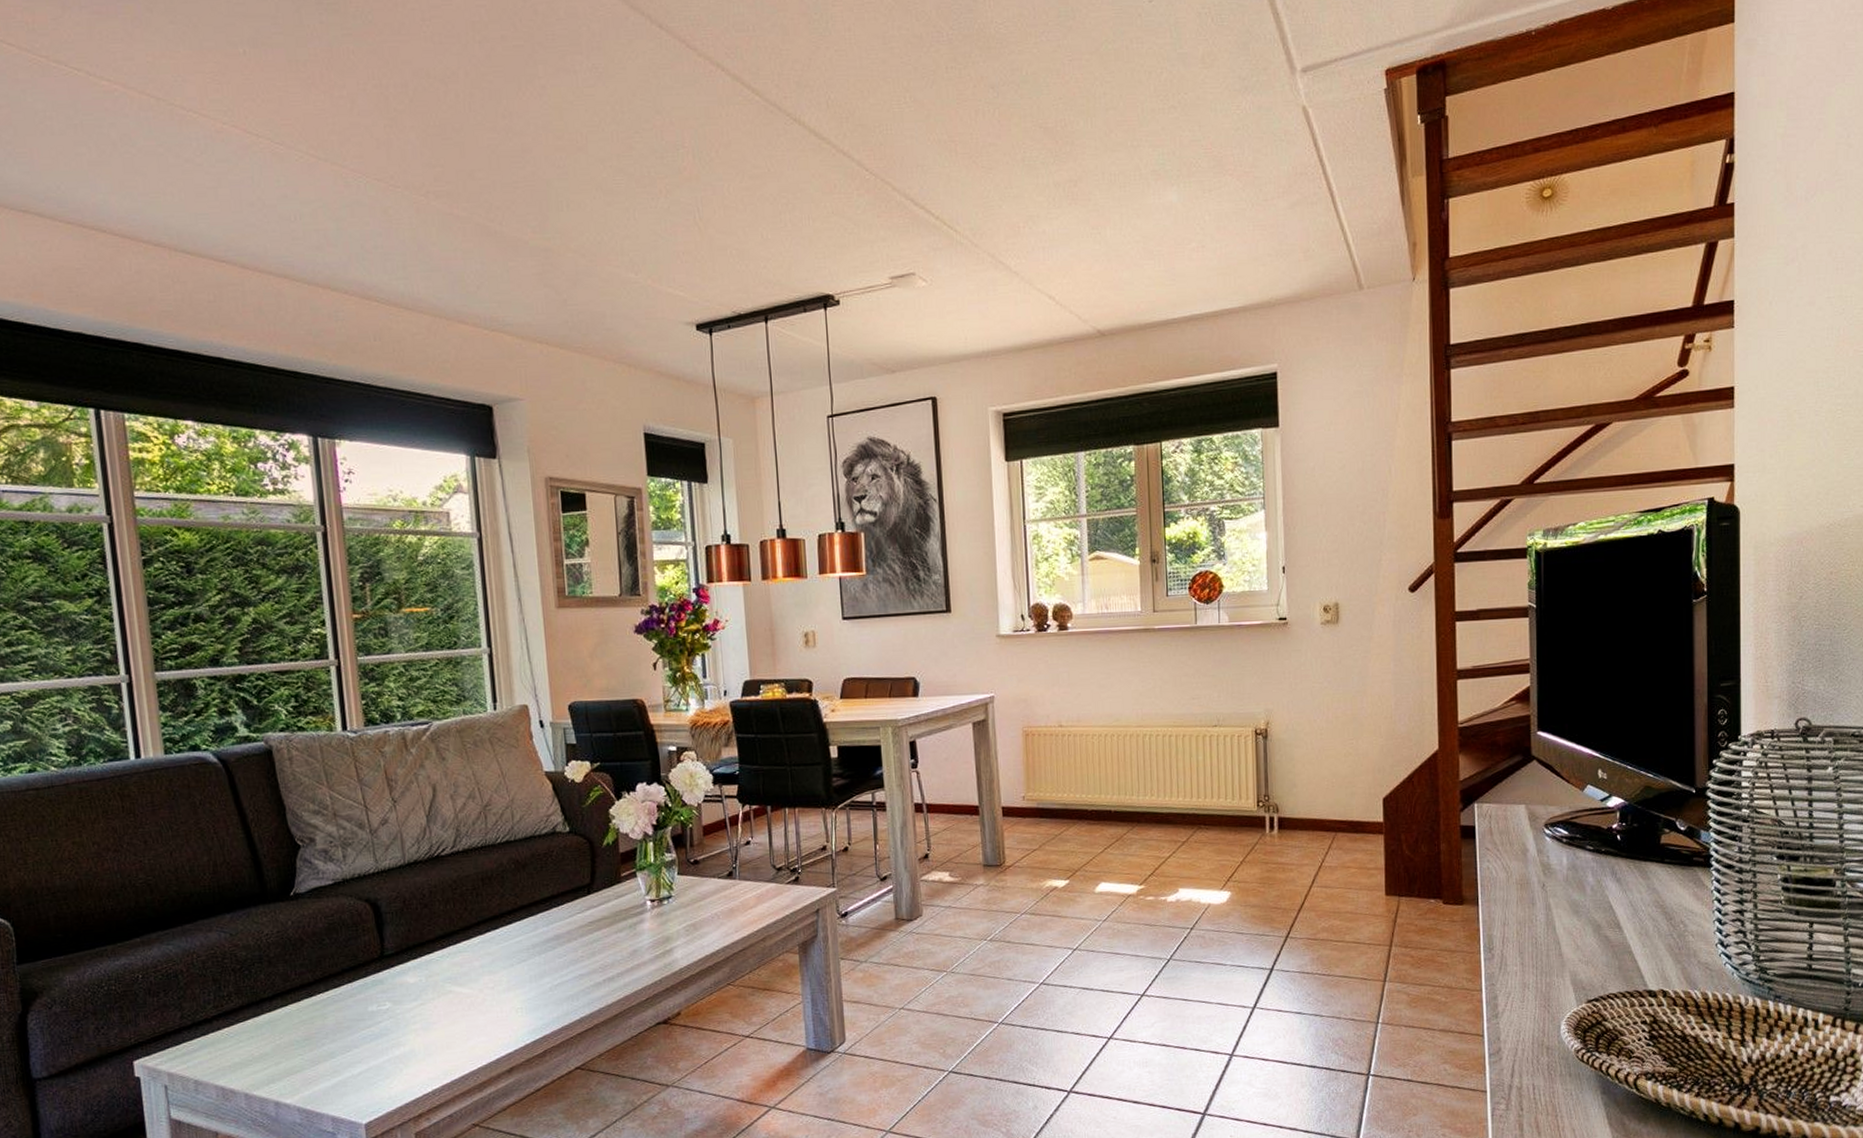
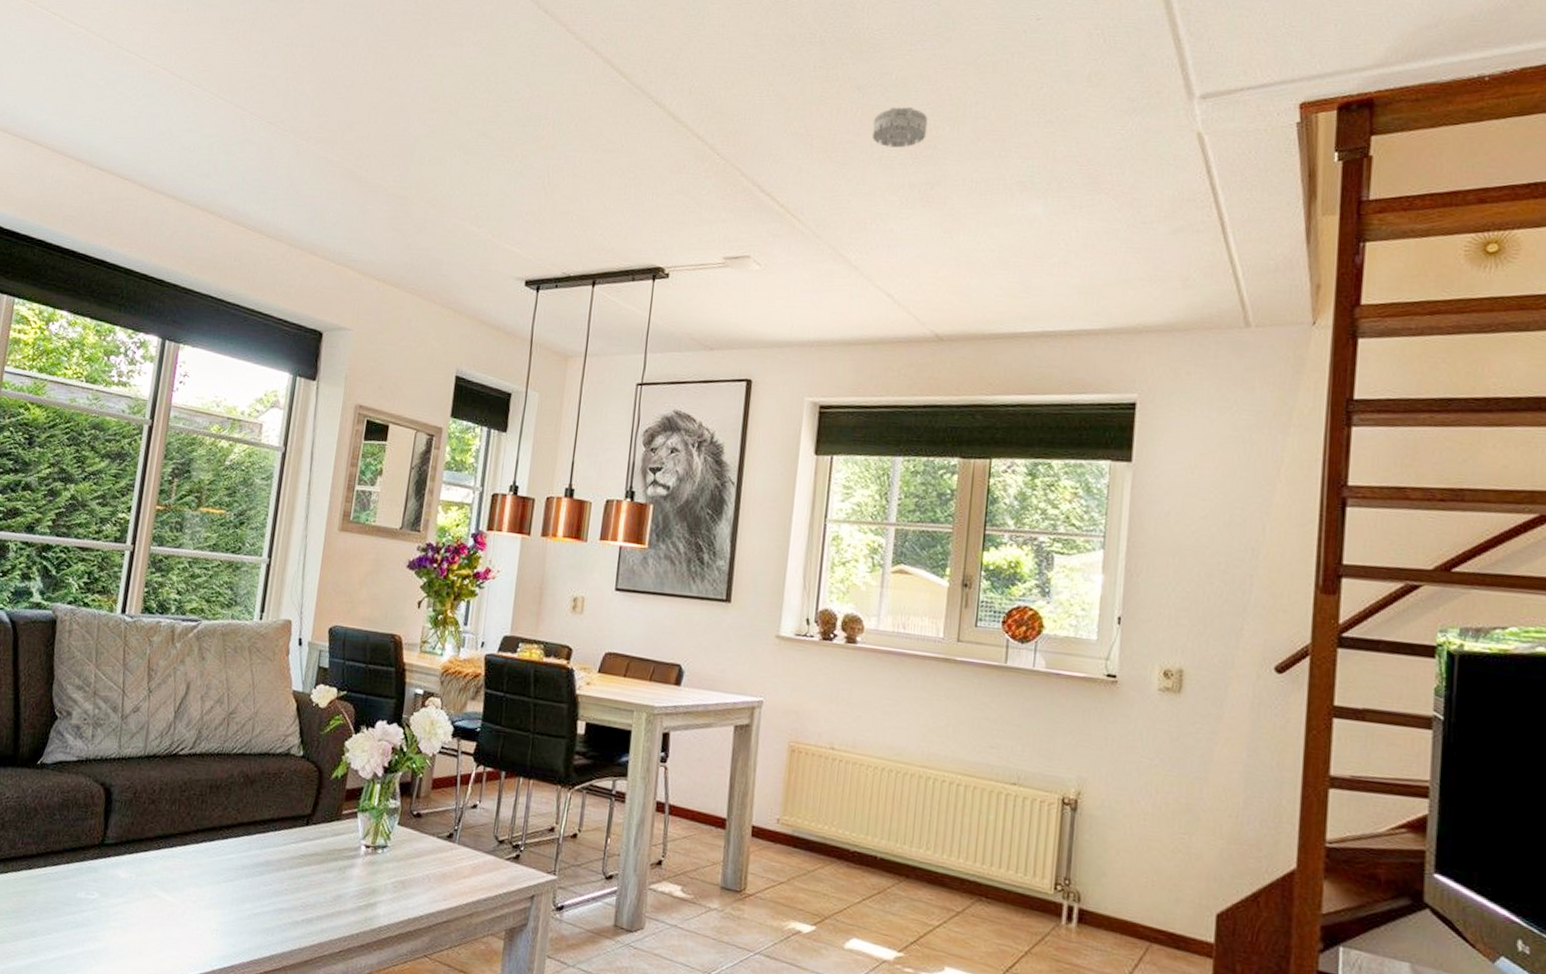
smoke detector: none [1011,104,1063,147] -> present [871,107,928,148]

